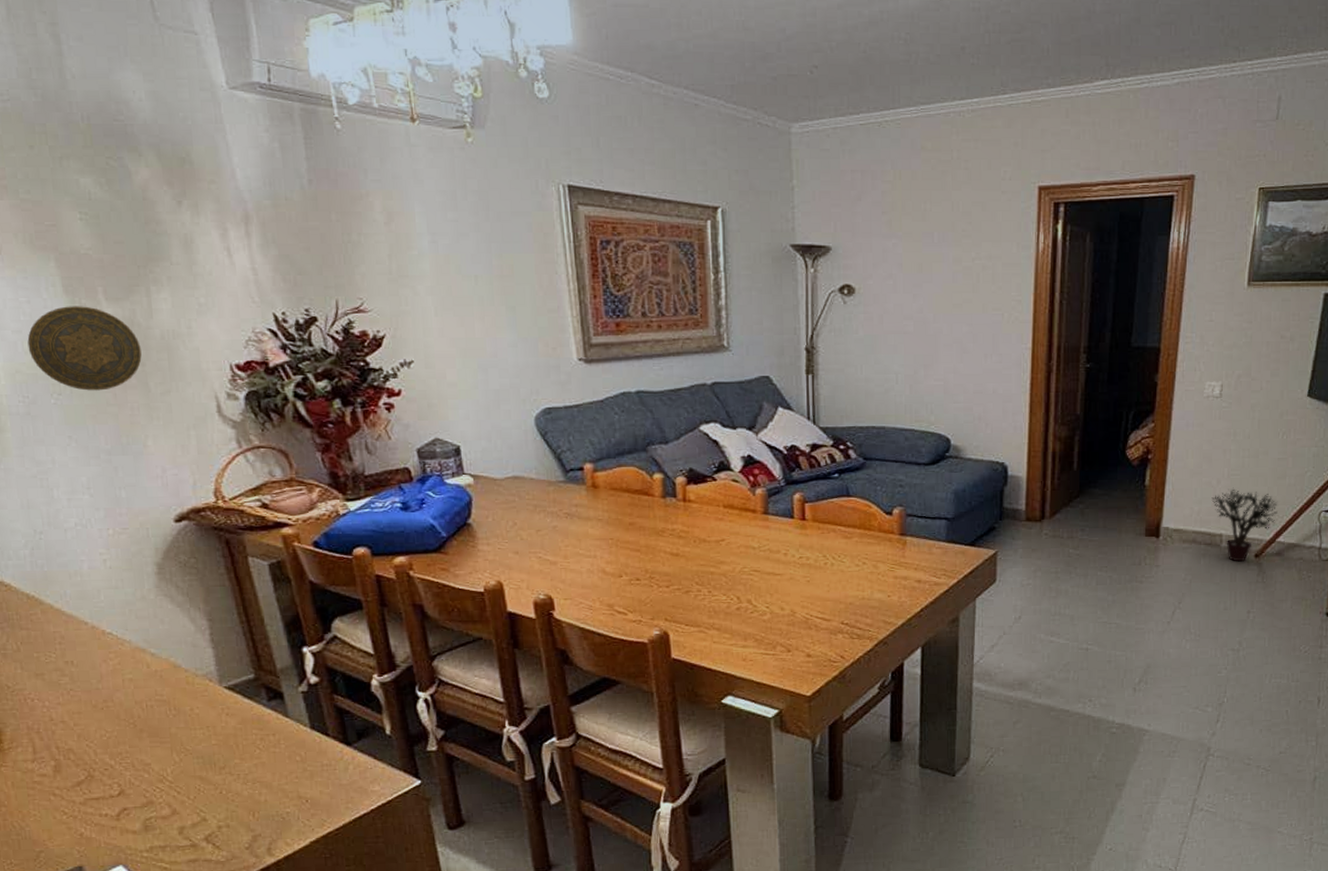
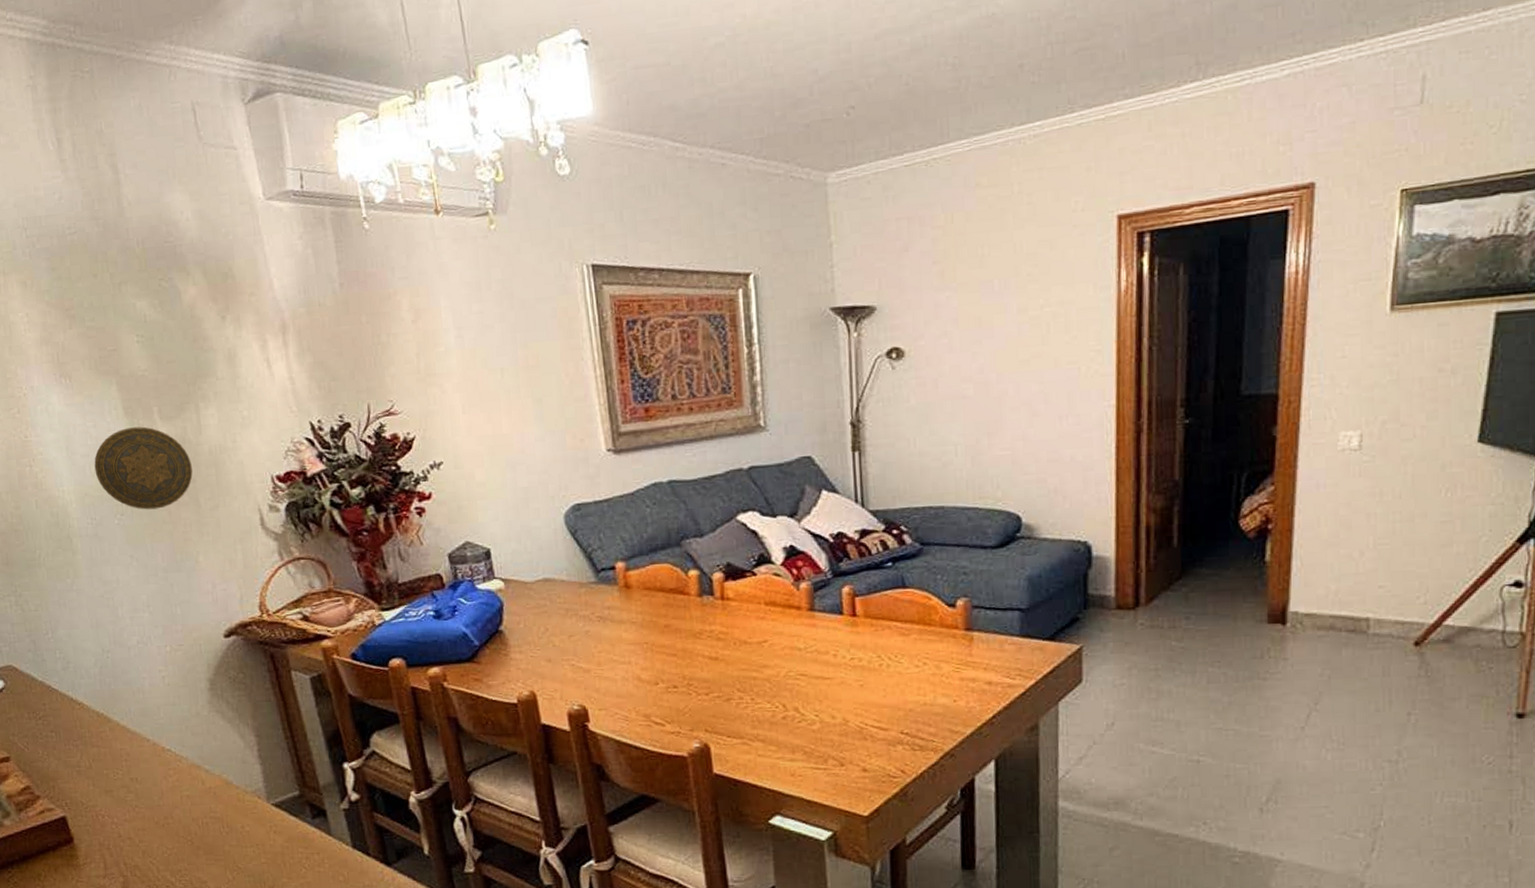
potted plant: present [1211,487,1278,562] -> none [1353,560,1443,652]

